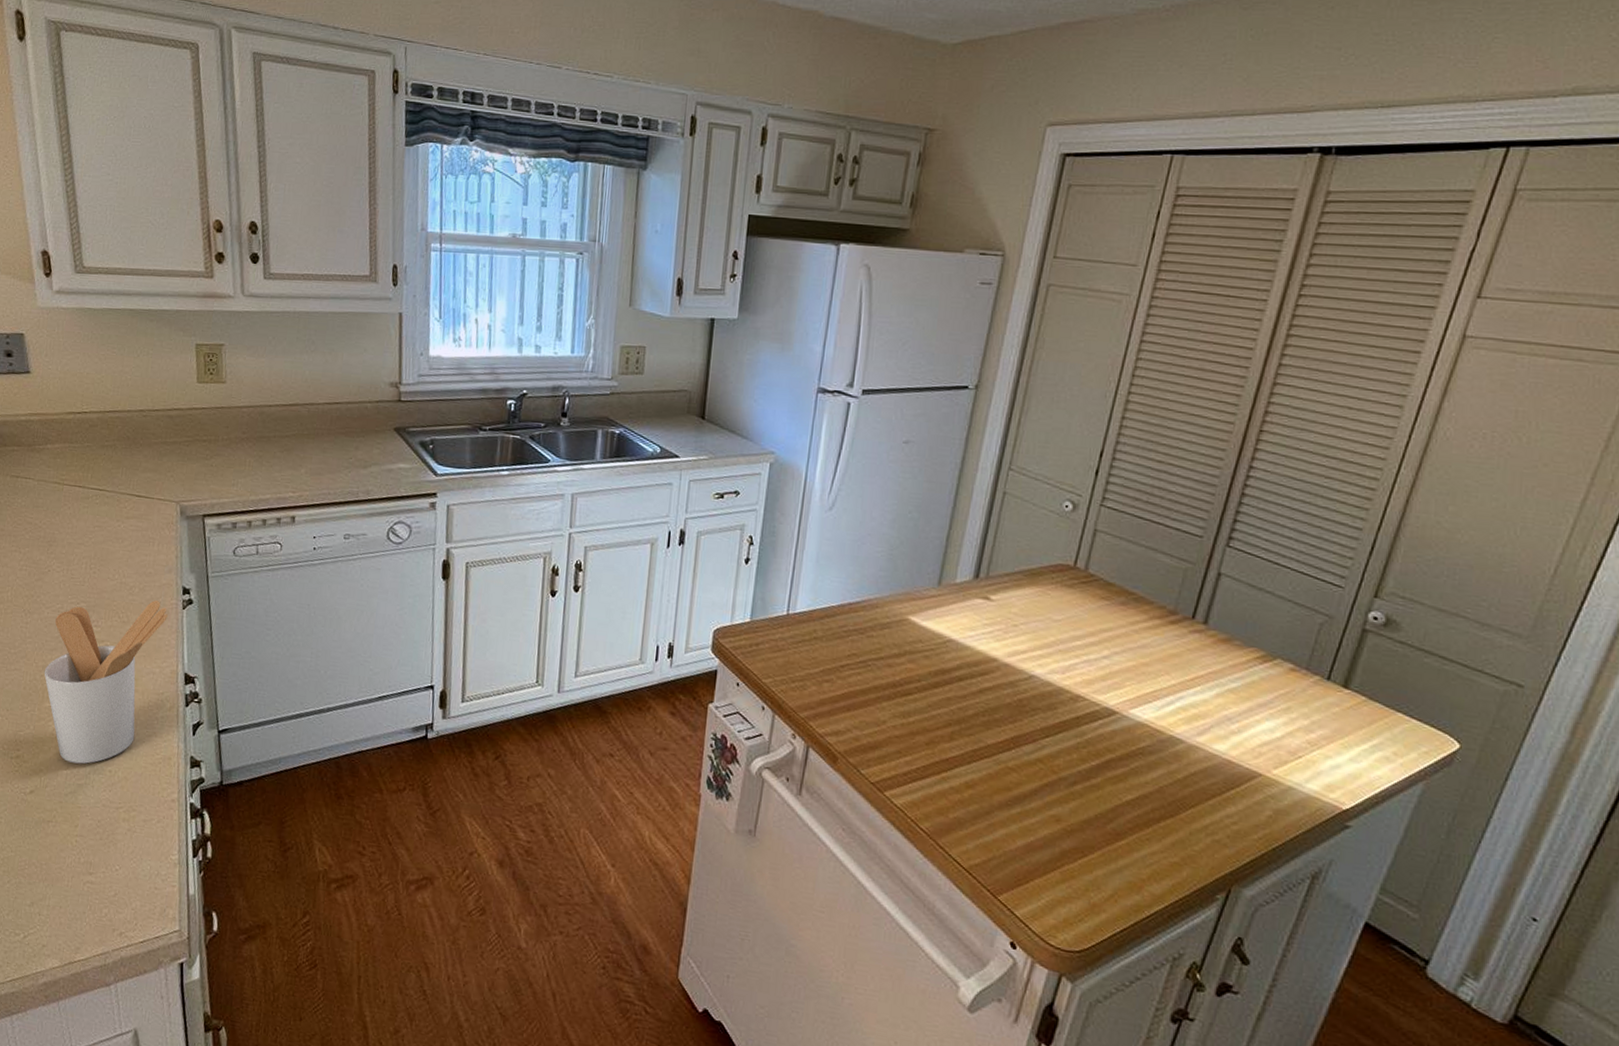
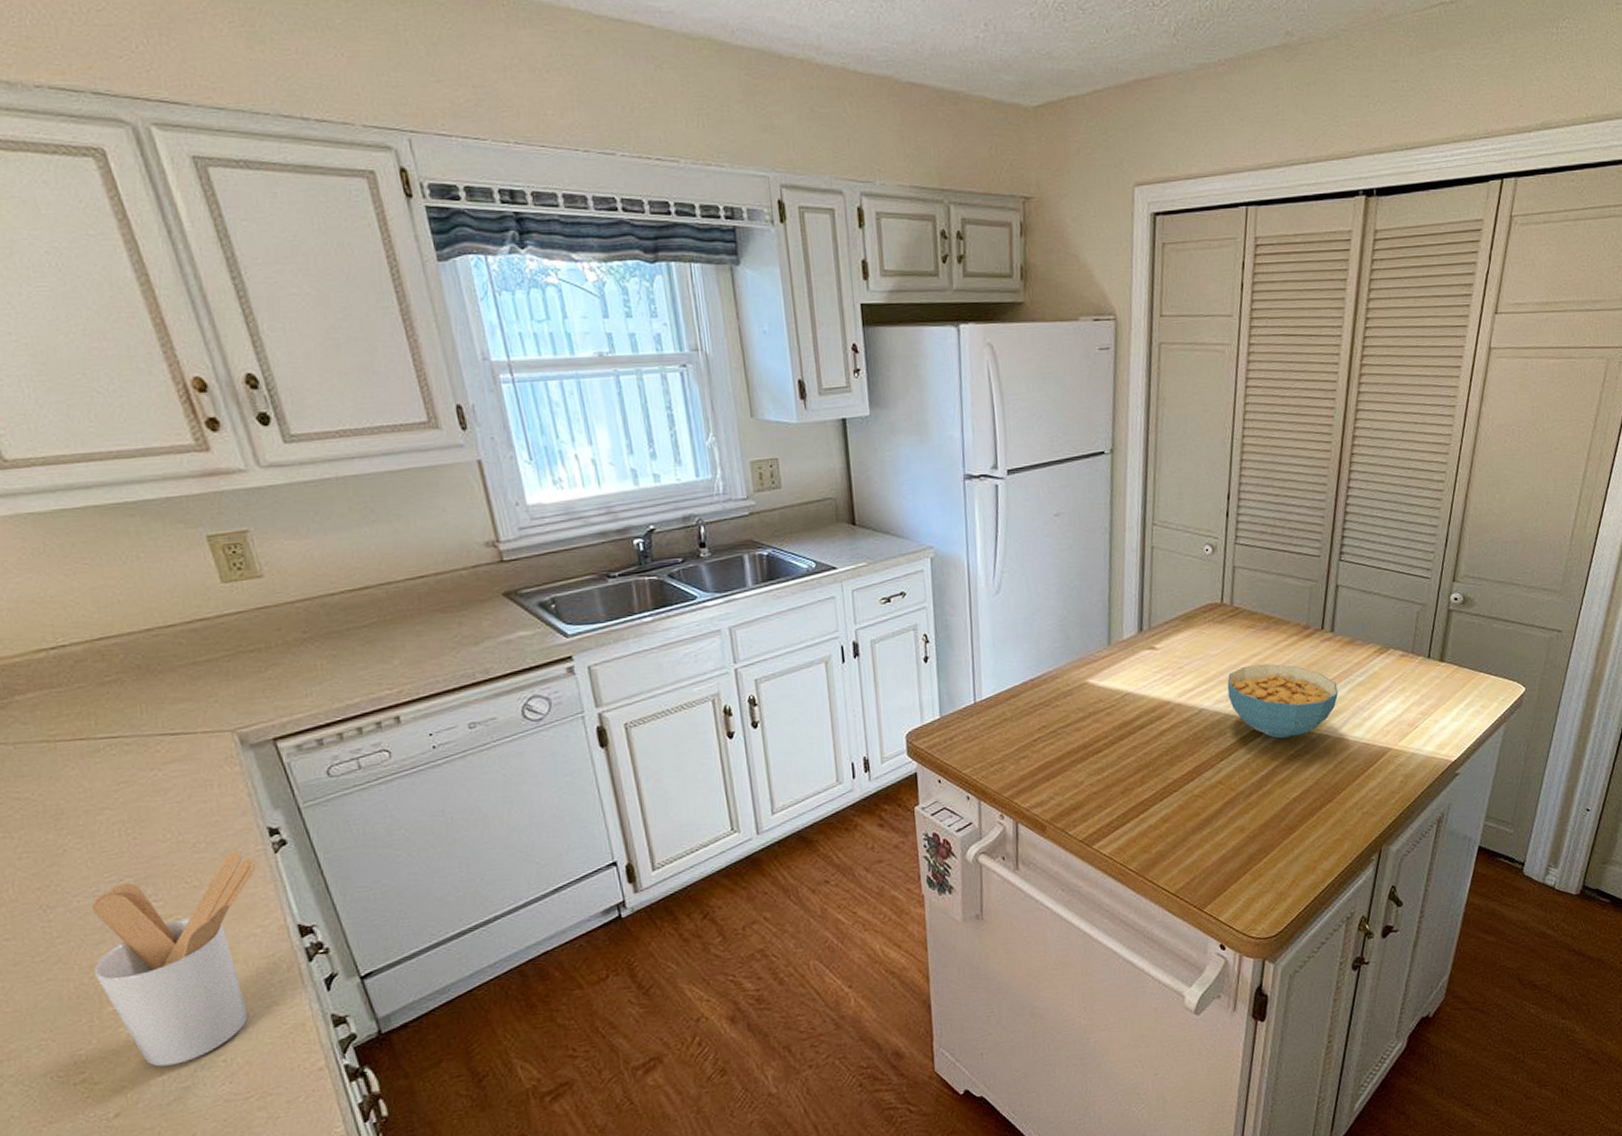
cereal bowl: none [1065,640,1202,732] -> present [1227,663,1338,739]

